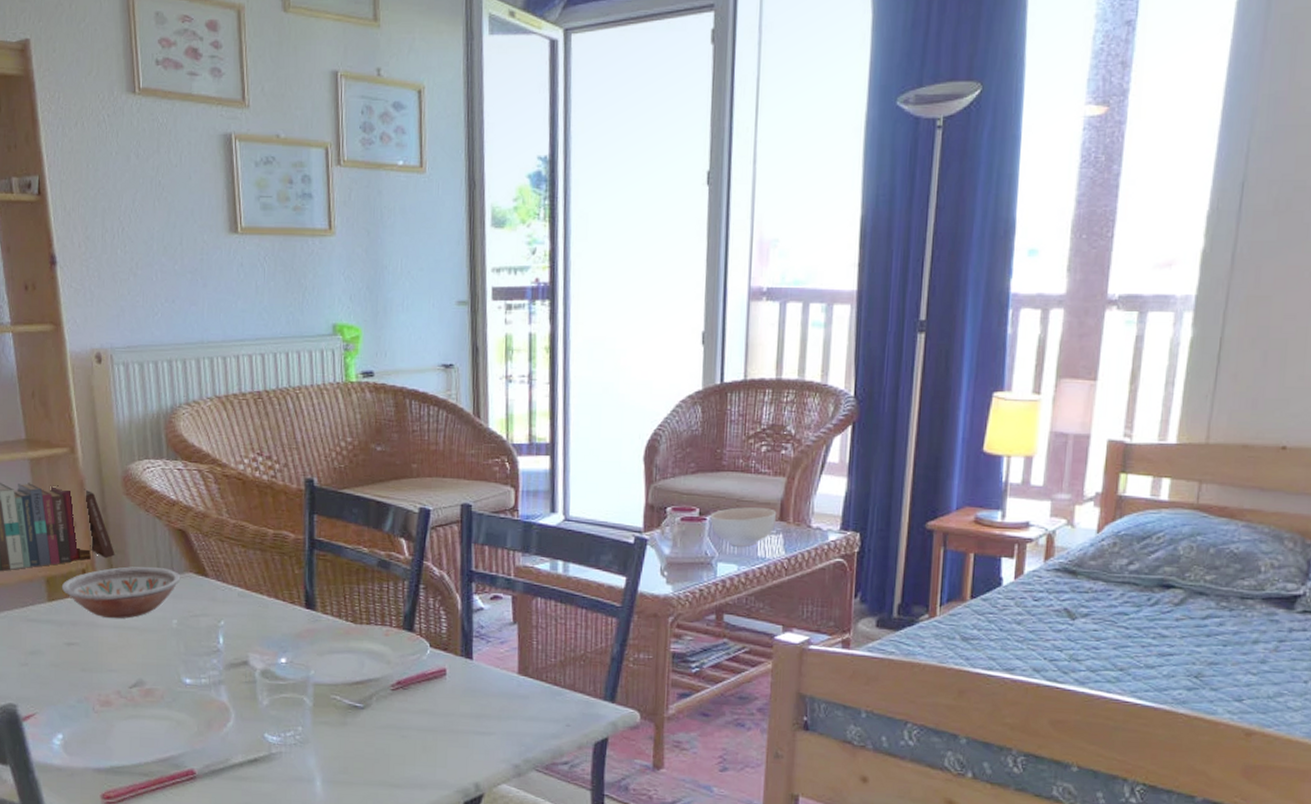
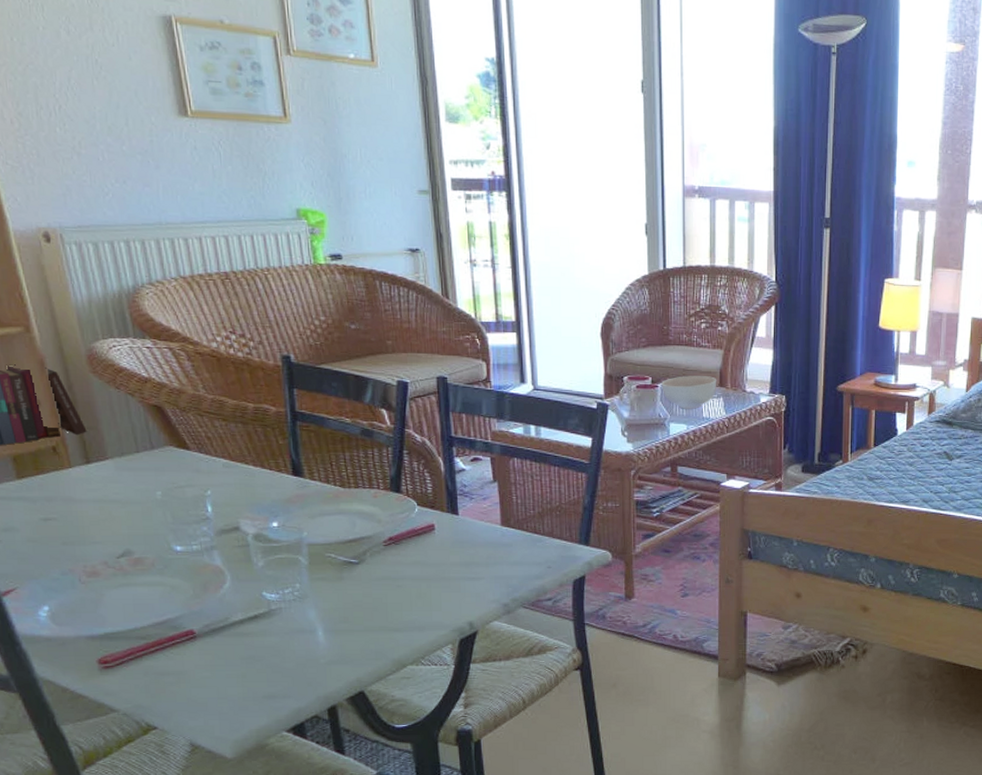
bowl: present [61,566,181,619] -> none [30,441,161,493]

